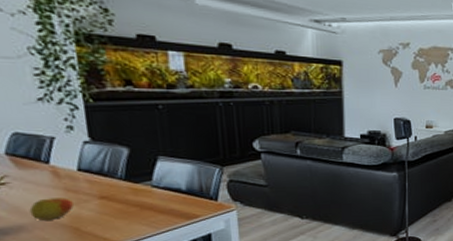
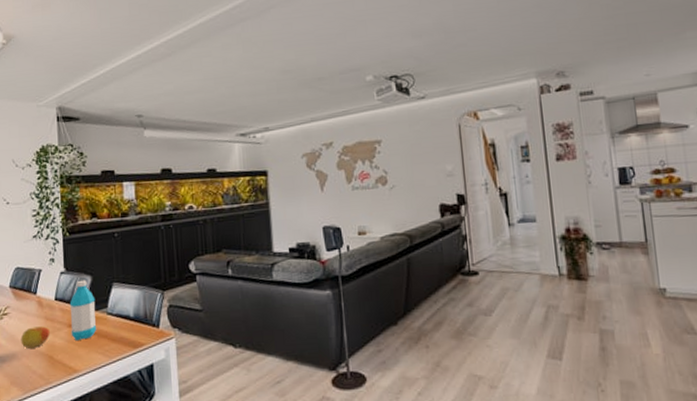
water bottle: none [99,151,139,213] -> present [69,280,97,341]

